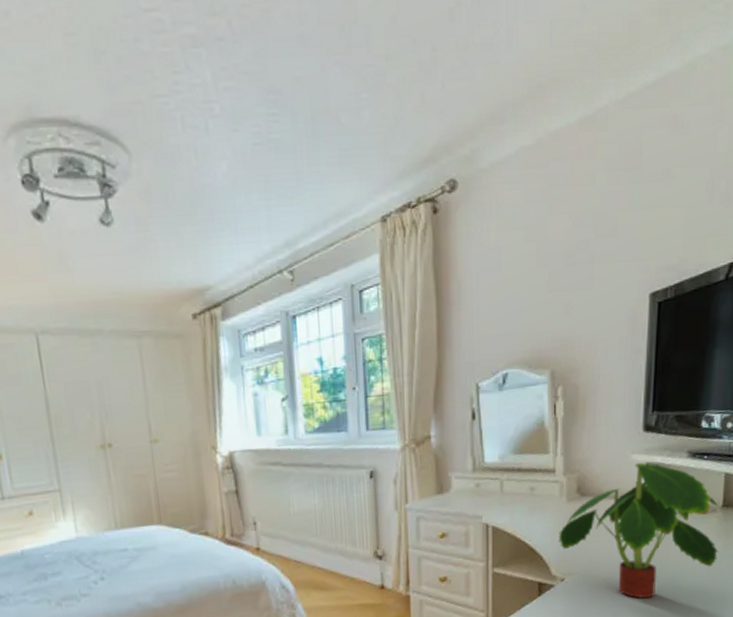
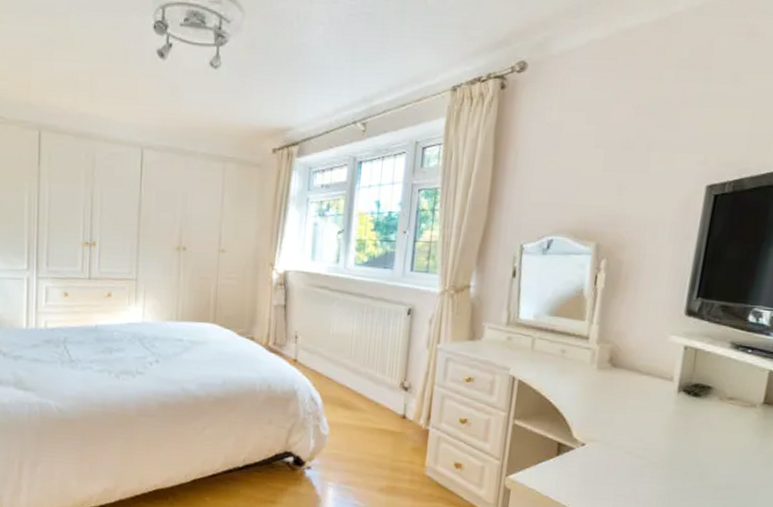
plant: present [559,462,719,599] -> none [584,344,760,481]

